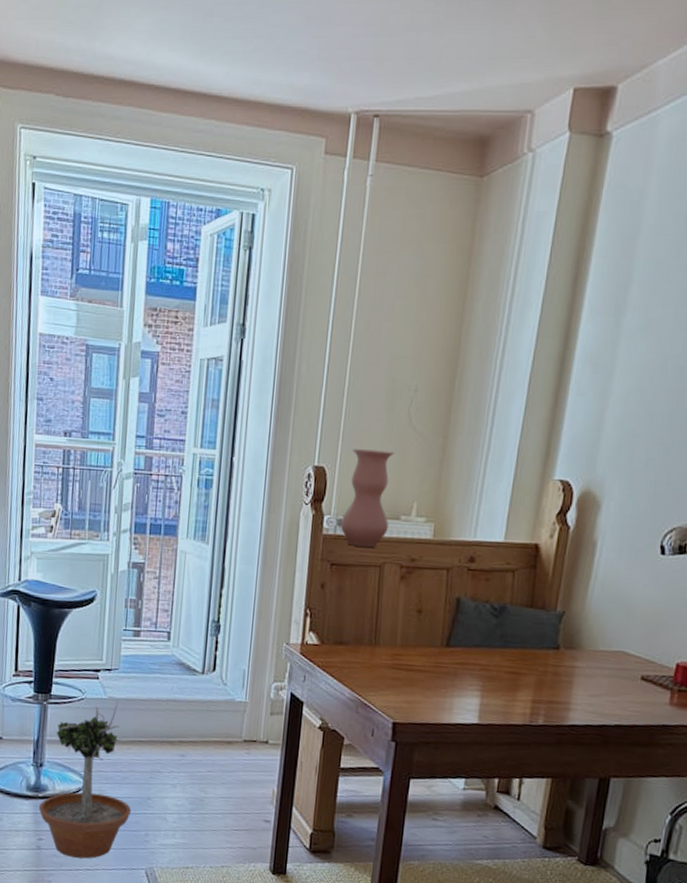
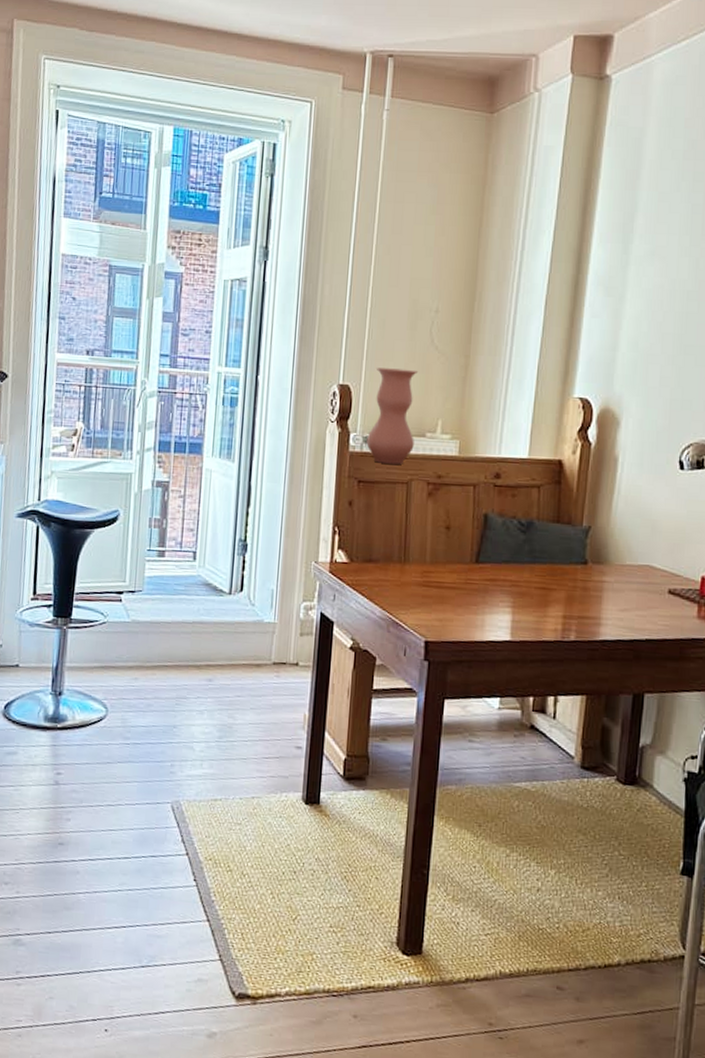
potted tree: present [39,700,132,859] -> none [57,623,157,793]

